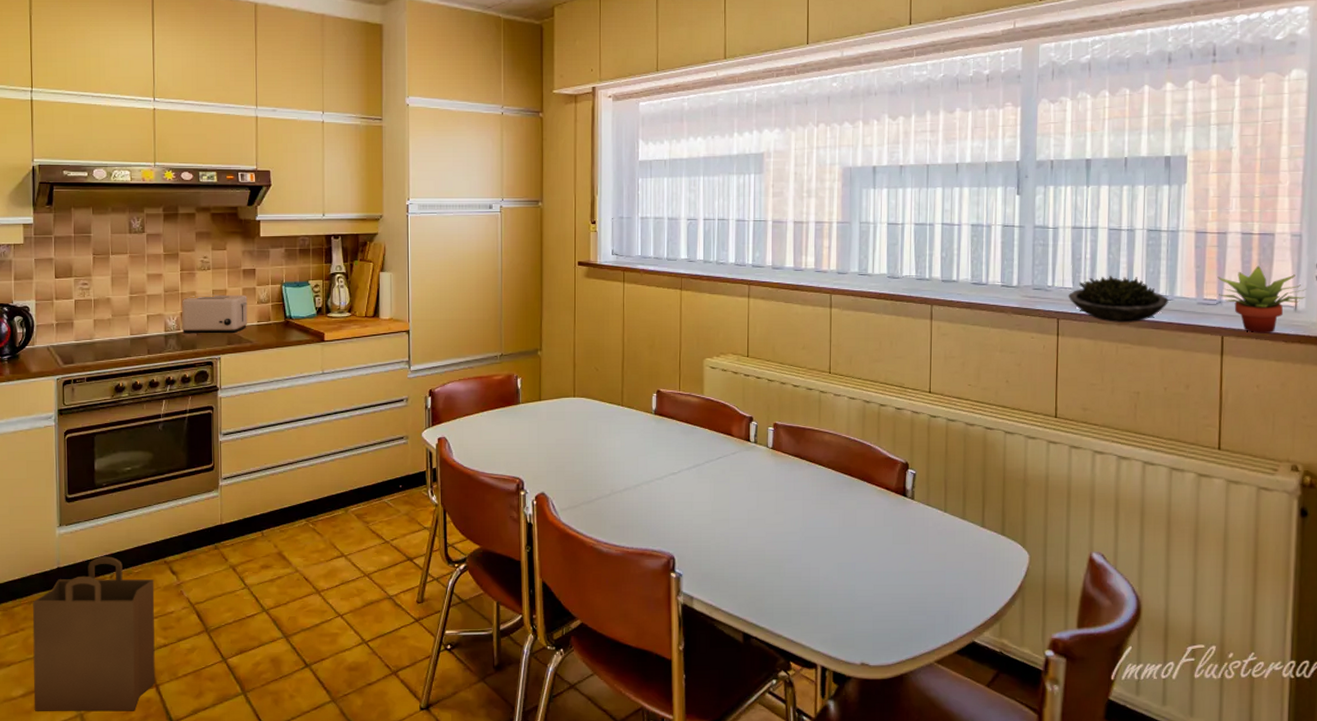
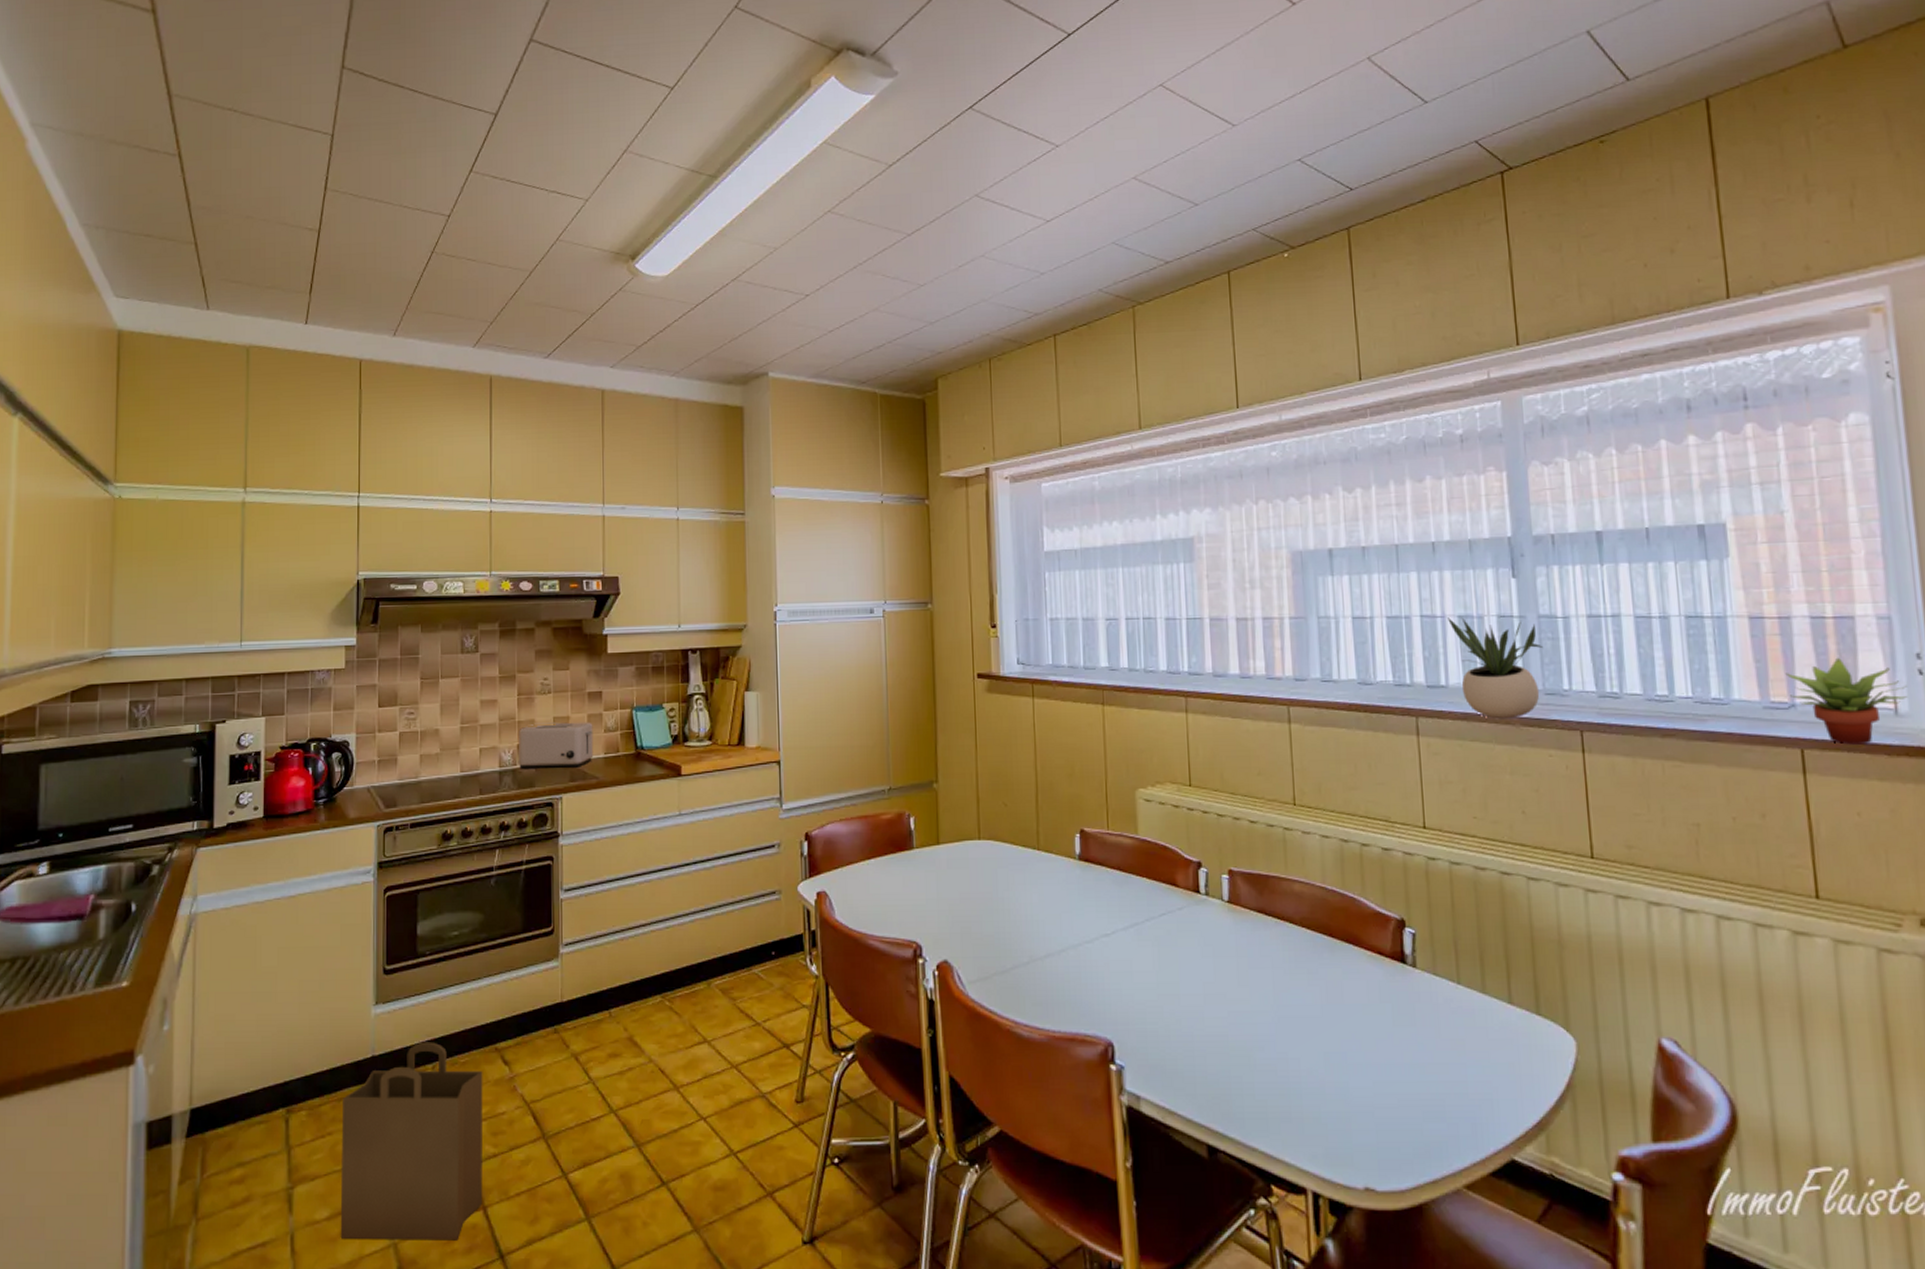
potted plant: none [963,226,1036,308] -> present [1448,617,1544,719]
succulent plant: present [1068,276,1169,323] -> none [1591,675,1725,735]

